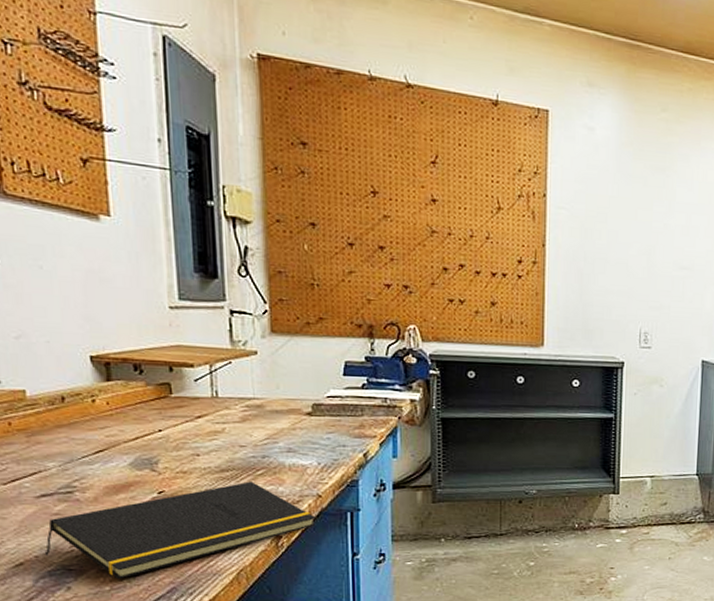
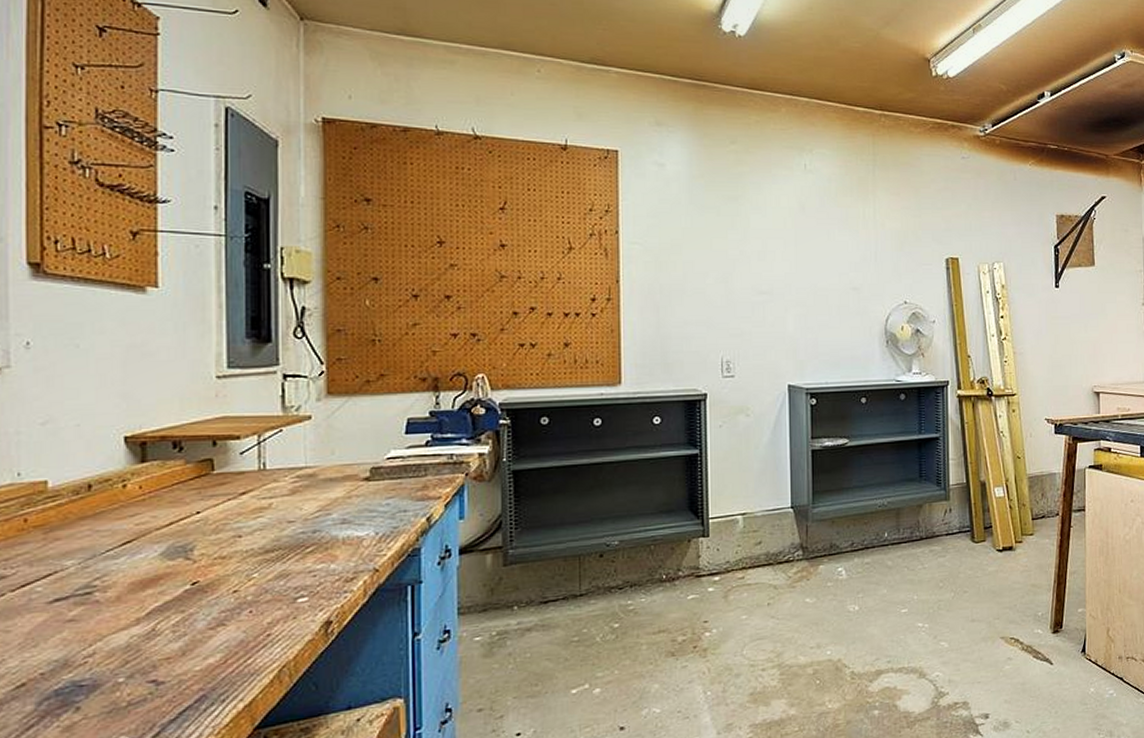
notepad: present [44,481,316,579] -> none [52,561,372,692]

